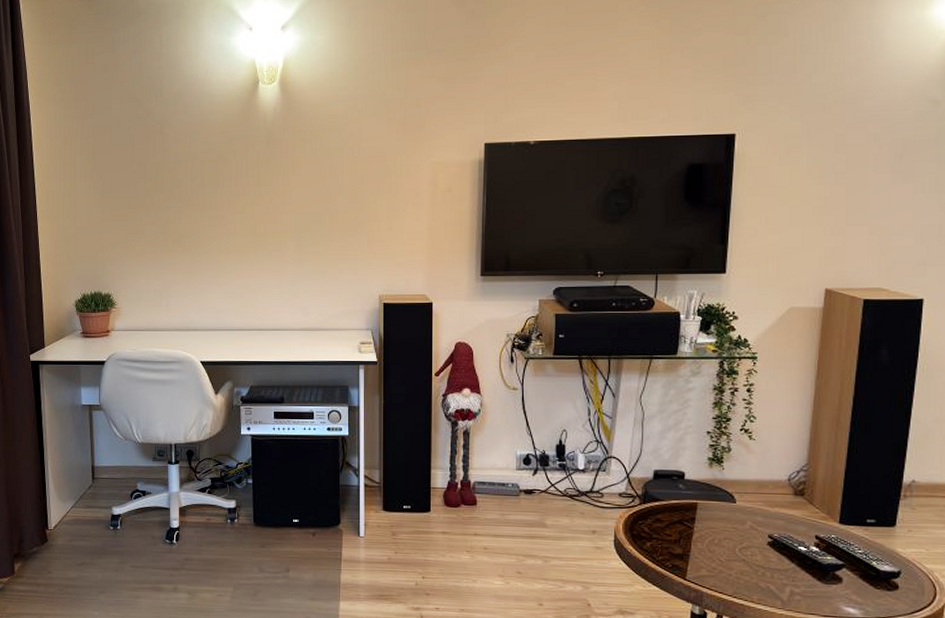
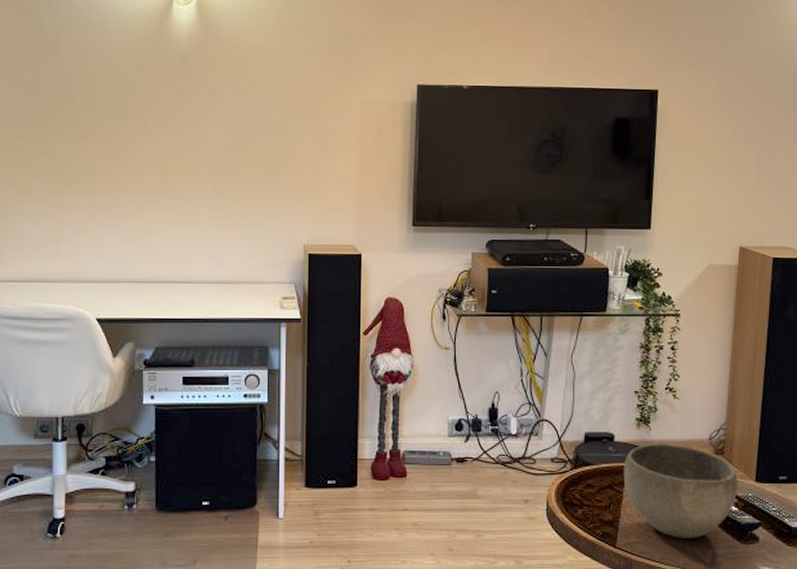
bowl: none [694,482,820,576] -> present [623,443,738,538]

